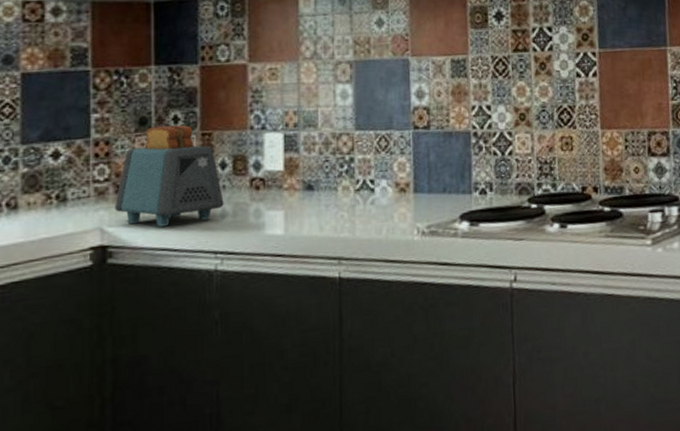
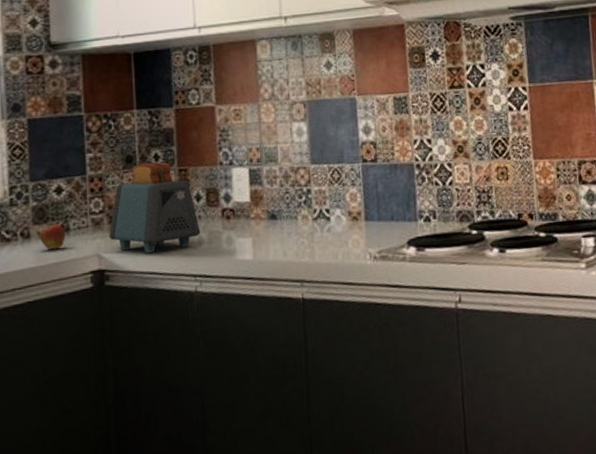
fruit: none [29,191,62,222] -> present [39,222,66,249]

